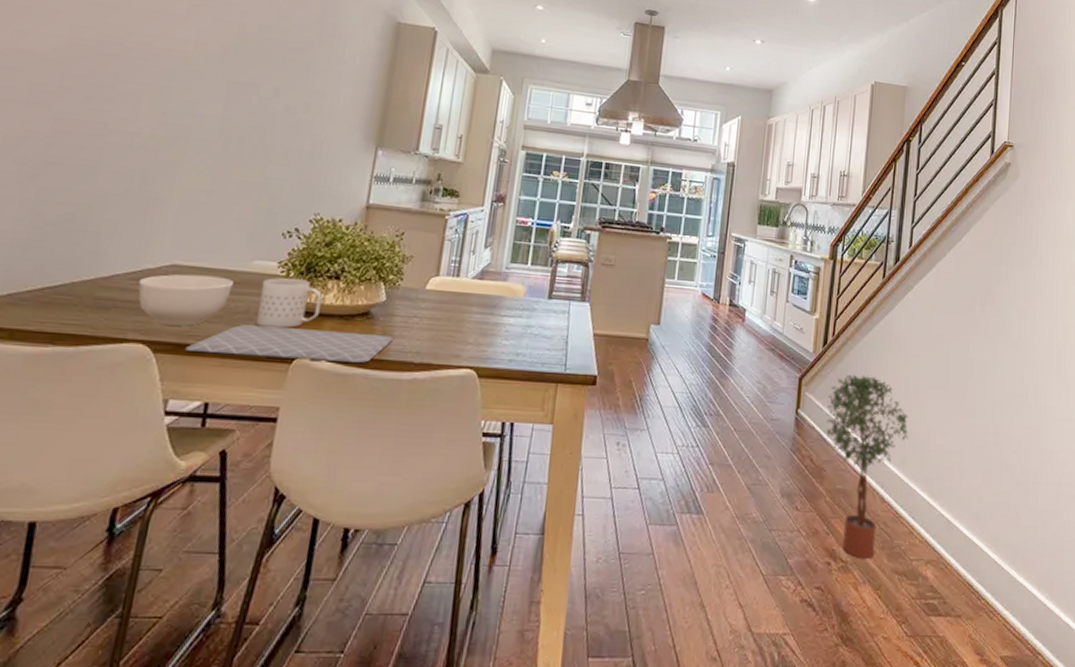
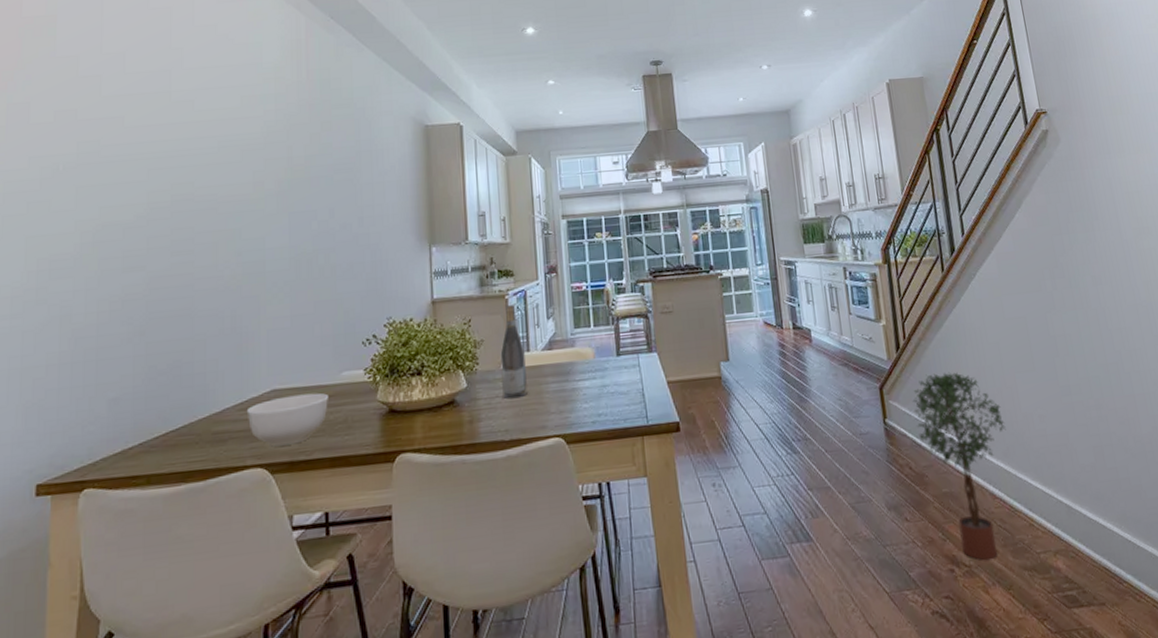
placemat: present [184,325,393,364] -> none [298,419,481,468]
mug: present [255,278,323,329] -> none [353,381,410,433]
wine bottle: none [421,226,455,322] -> present [500,305,528,399]

